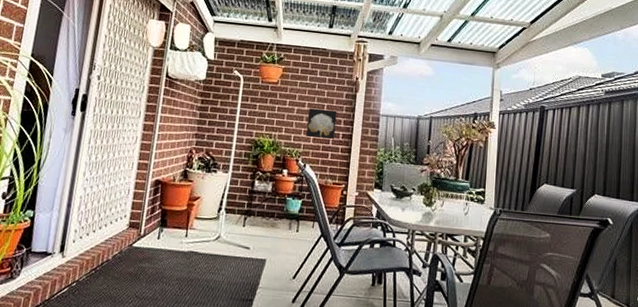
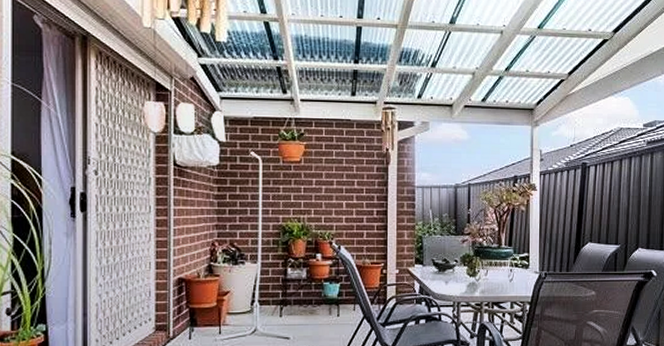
wall art: present [305,108,337,140] -> none [337,186,369,218]

